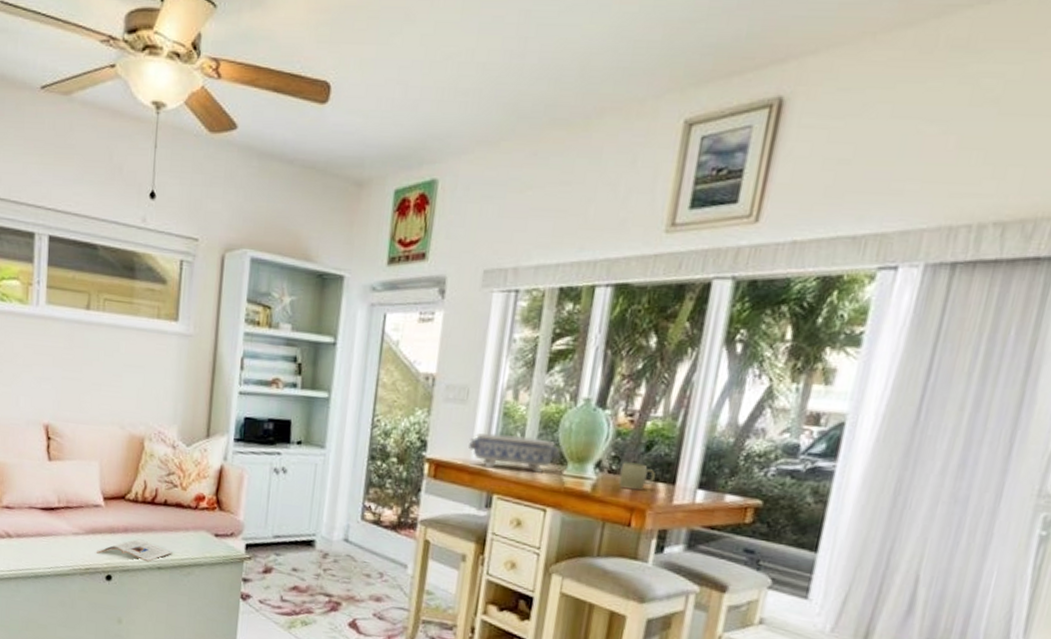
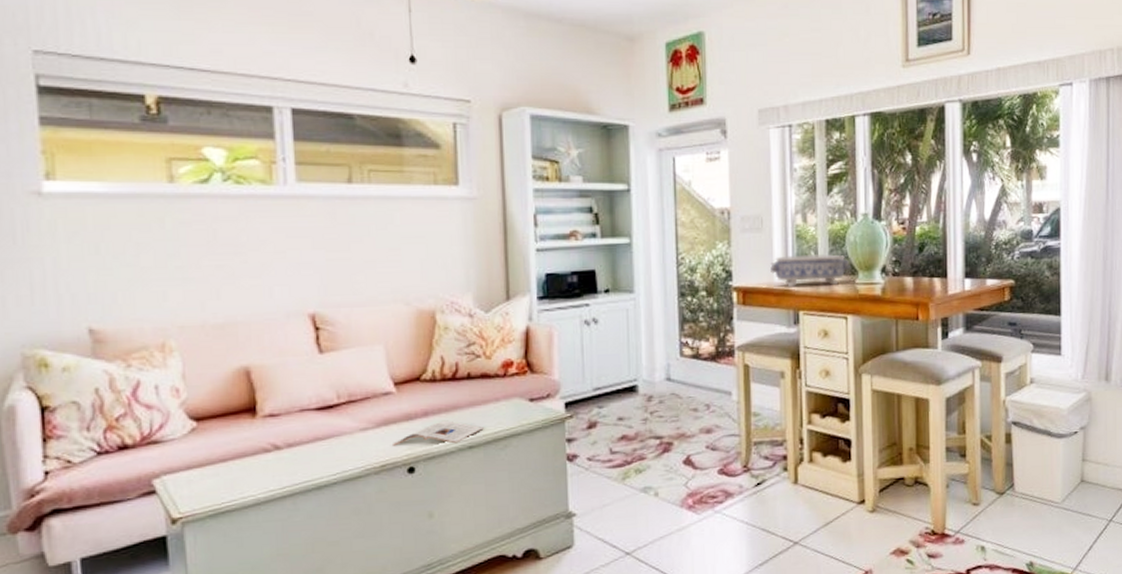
mug: present [619,462,655,491] -> none [902,264,930,288]

